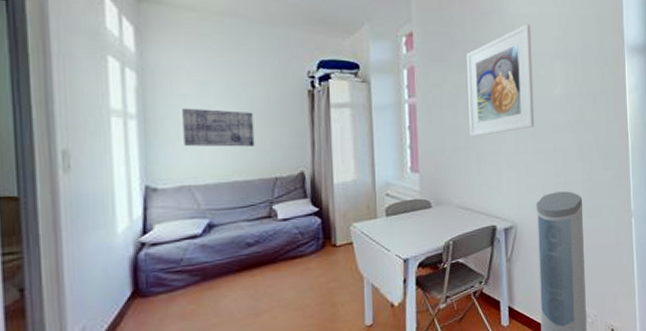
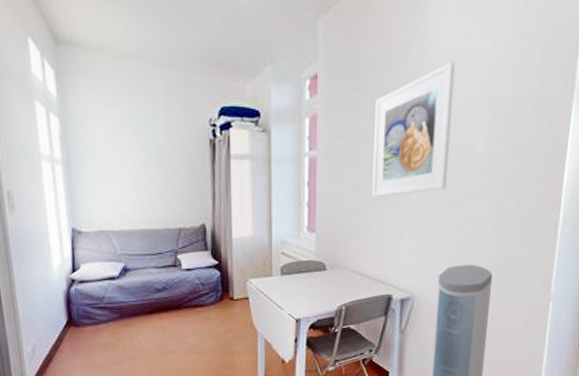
wall art: present [182,108,255,147] -> none [98,155,161,196]

